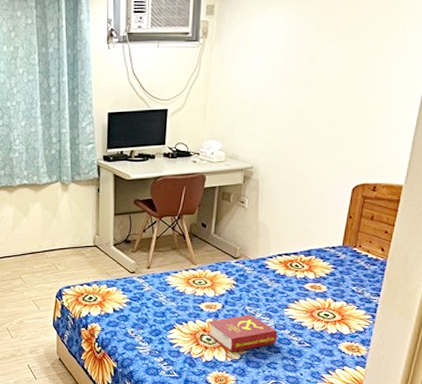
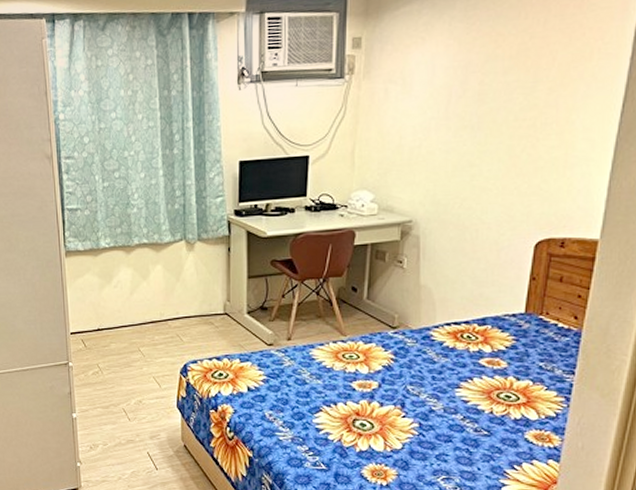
book: present [207,314,278,352] -> none [361,395,448,441]

